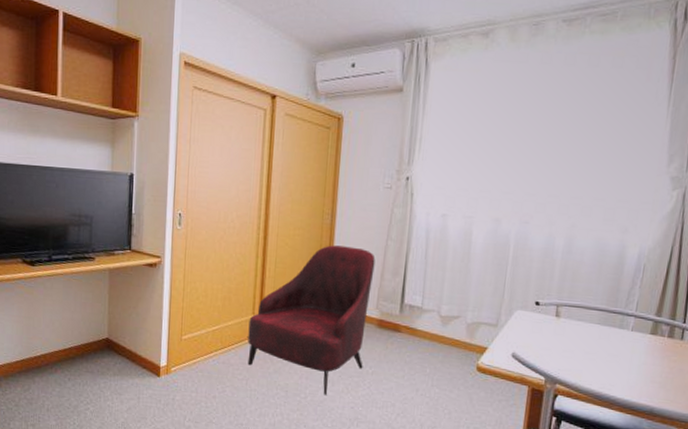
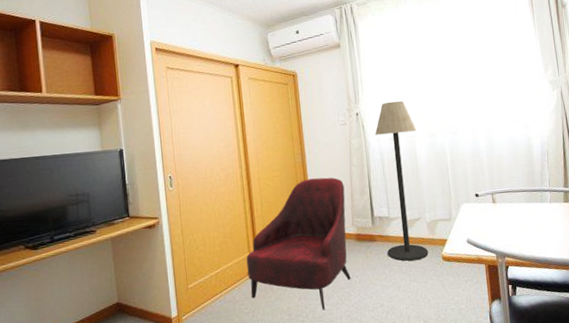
floor lamp: none [411,169,479,364] -> present [375,101,429,261]

